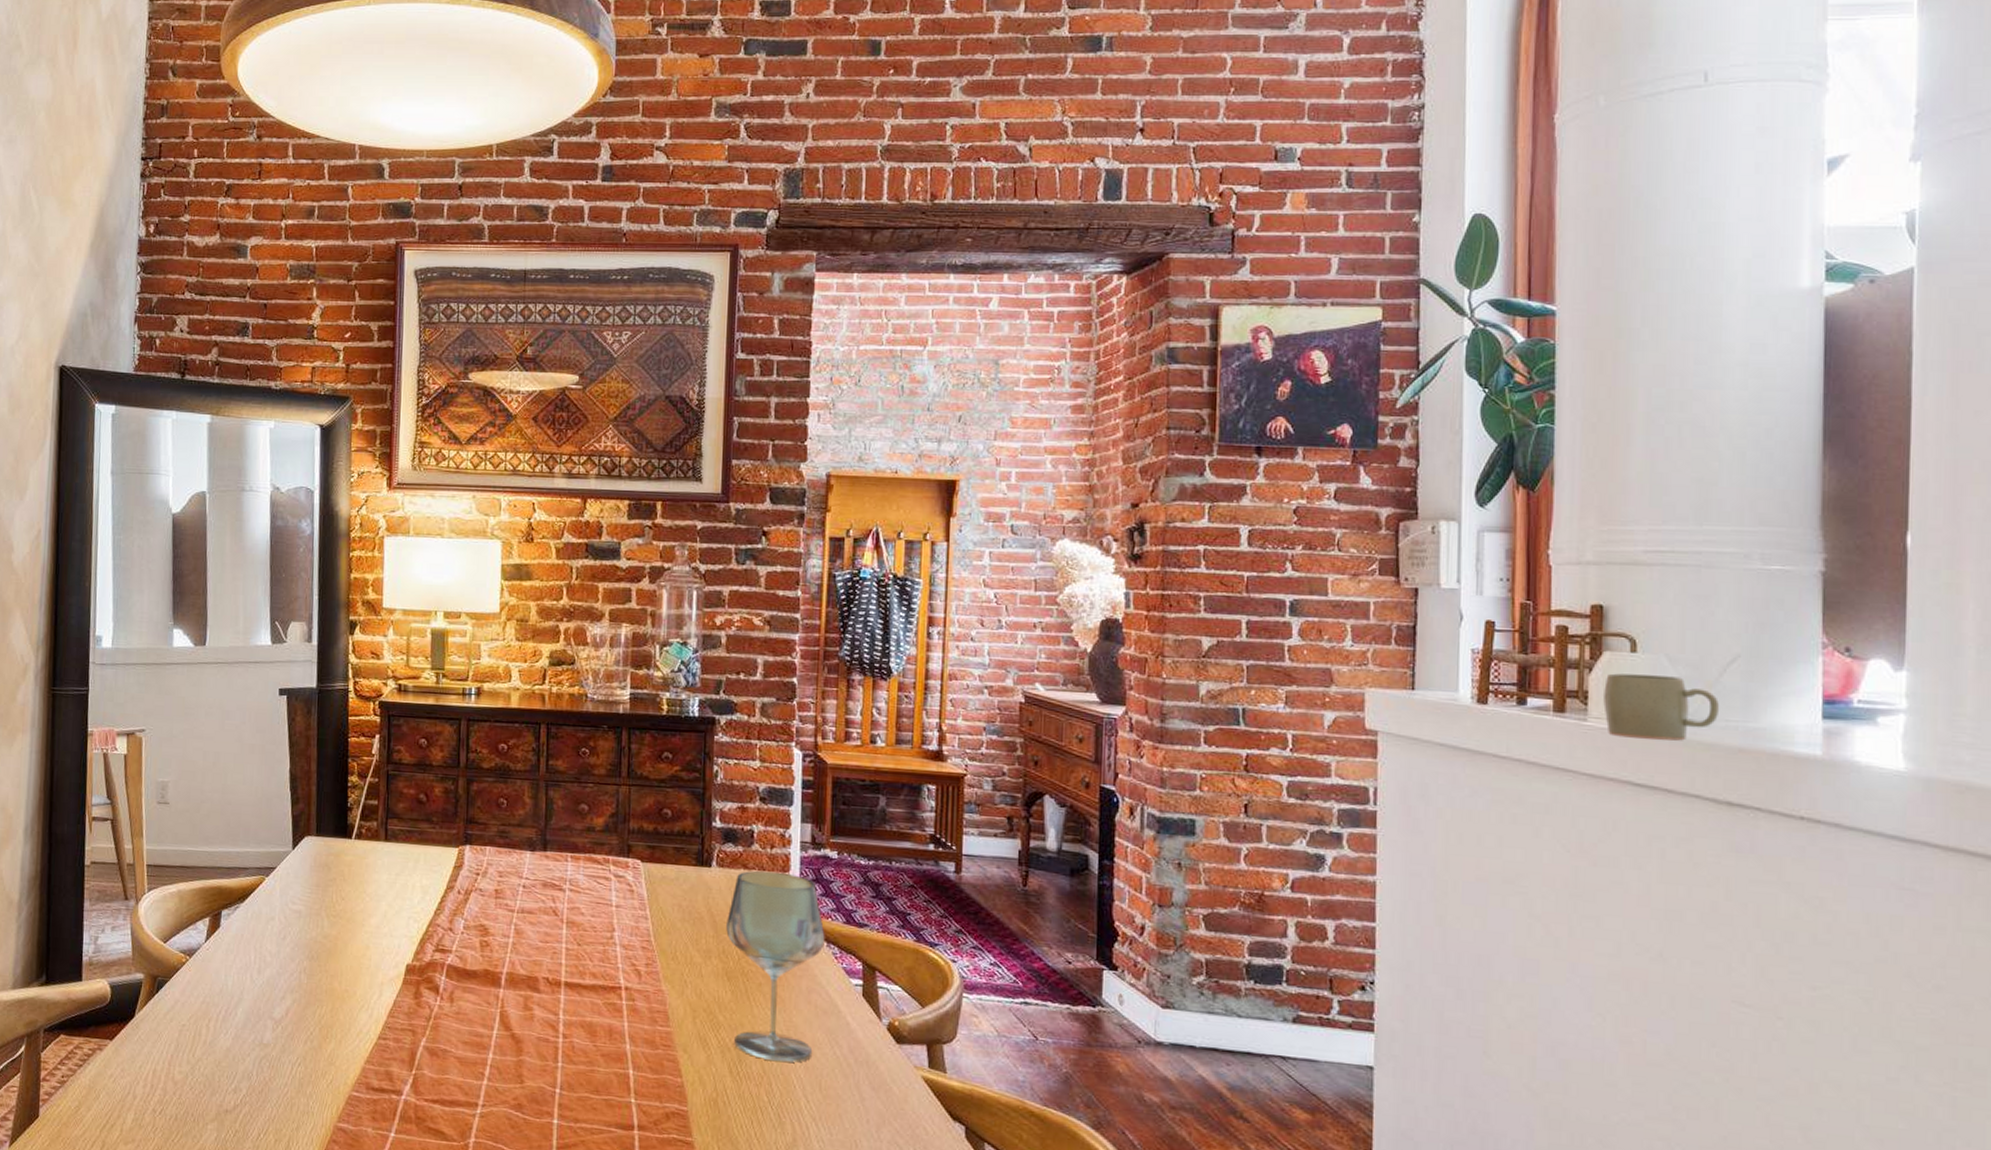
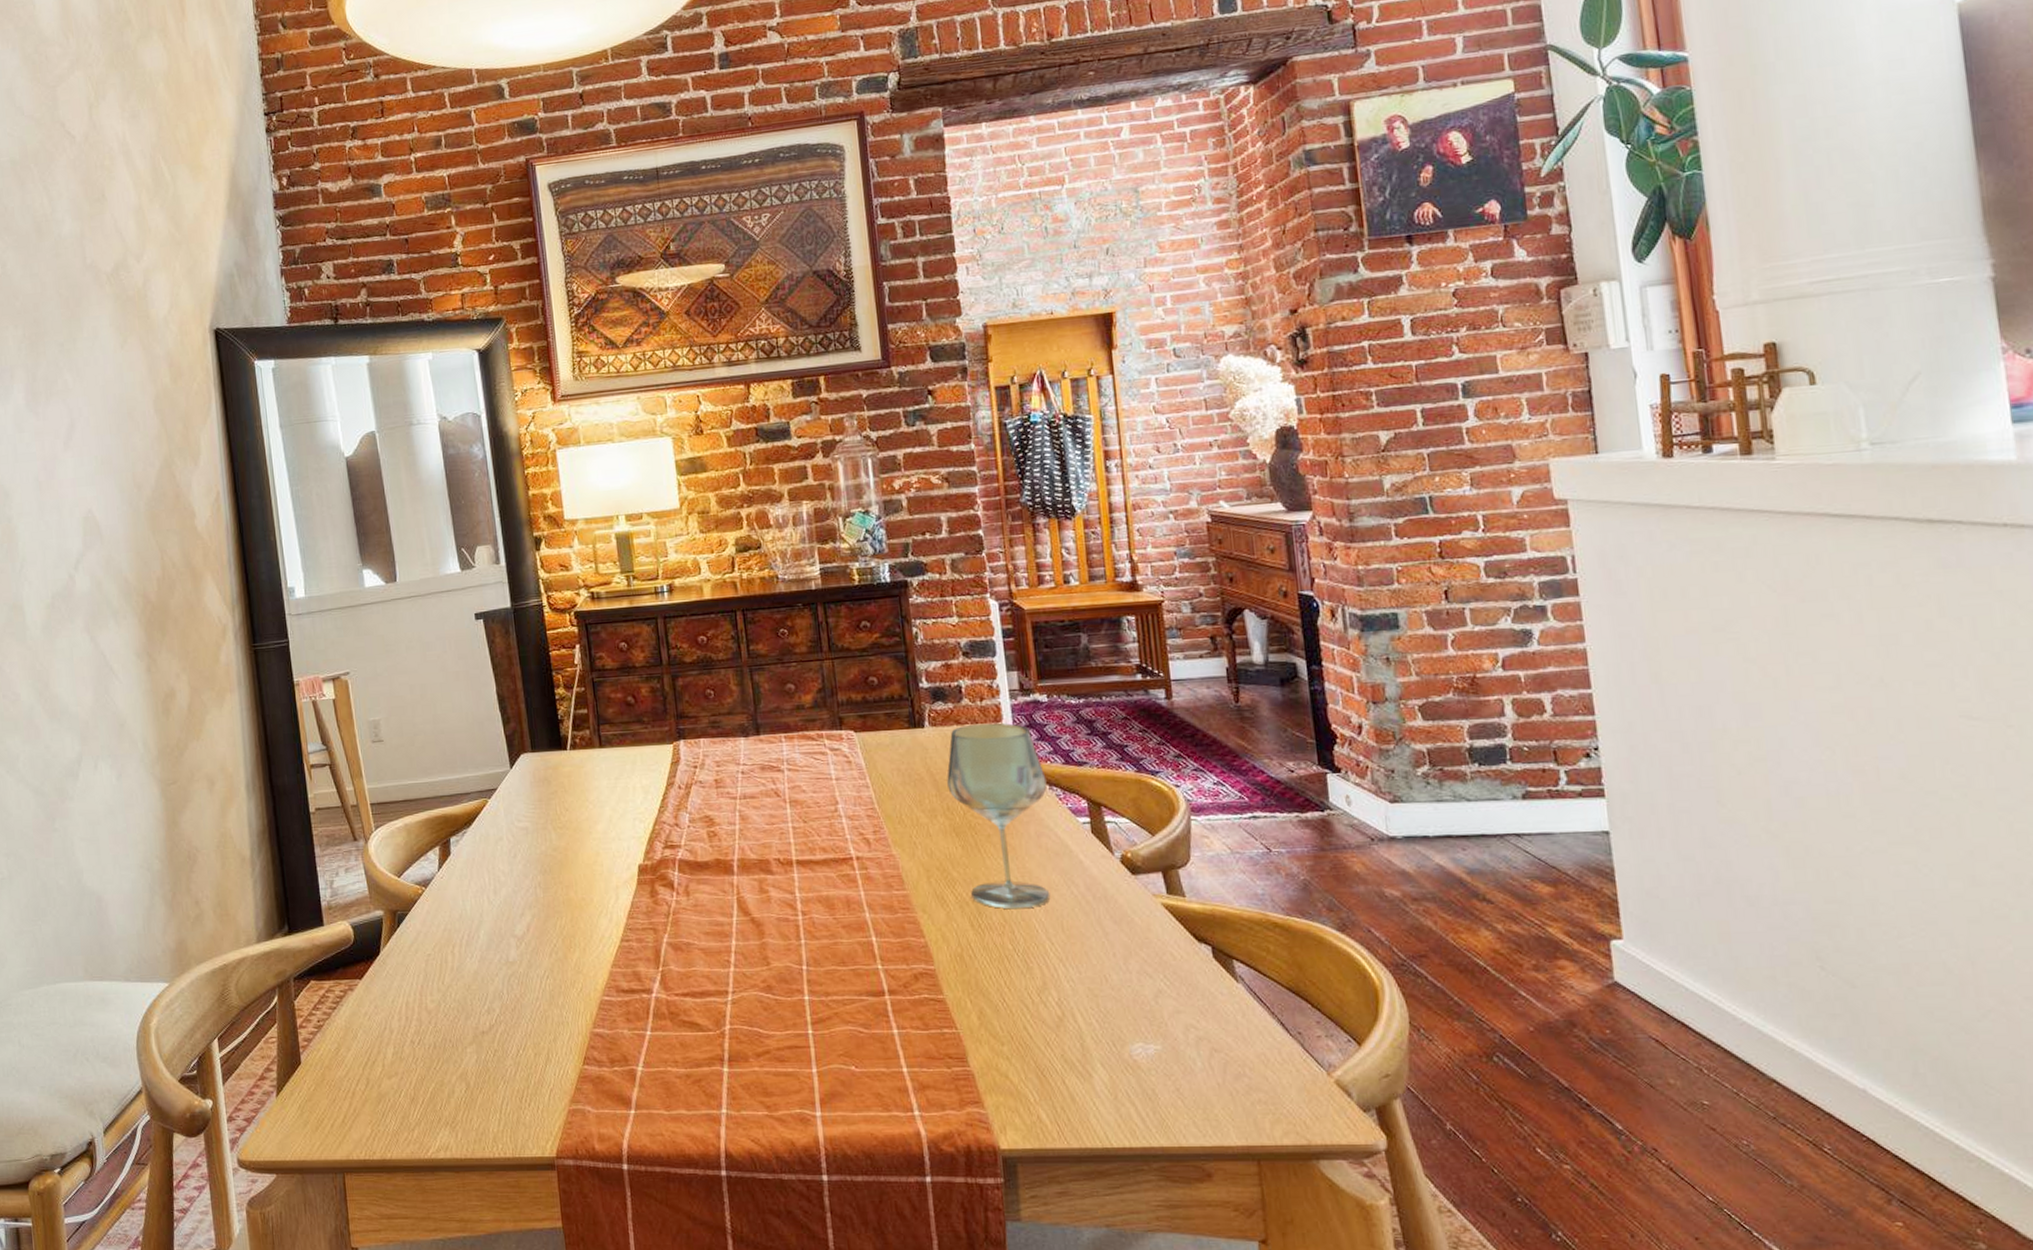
mug: present [1603,673,1720,741] -> none [1788,402,1908,471]

